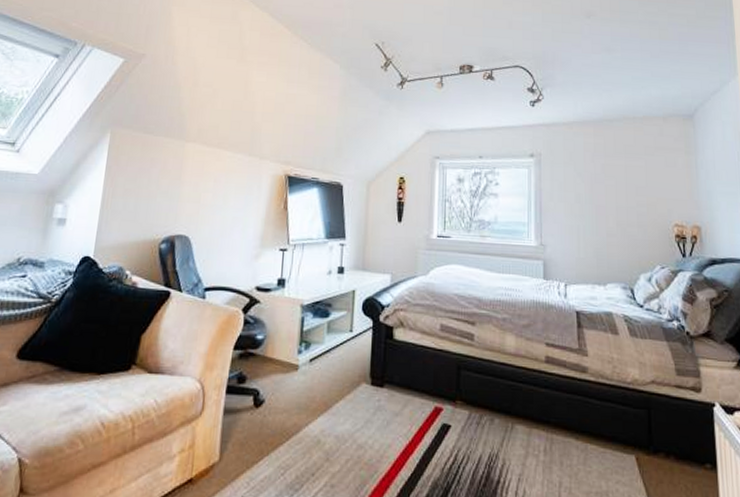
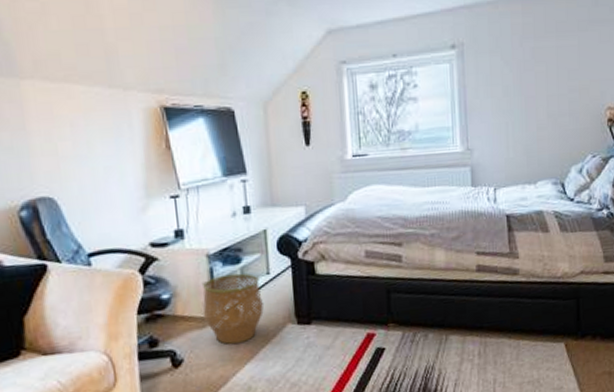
basket: none [289,326,344,395] -> present [201,273,264,345]

